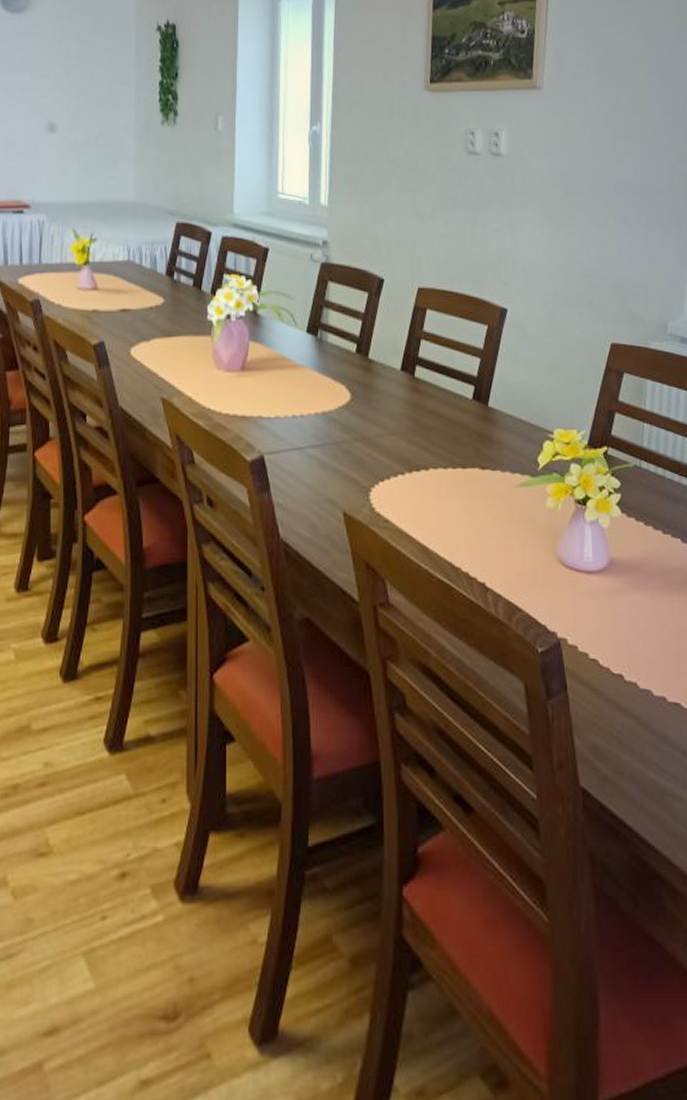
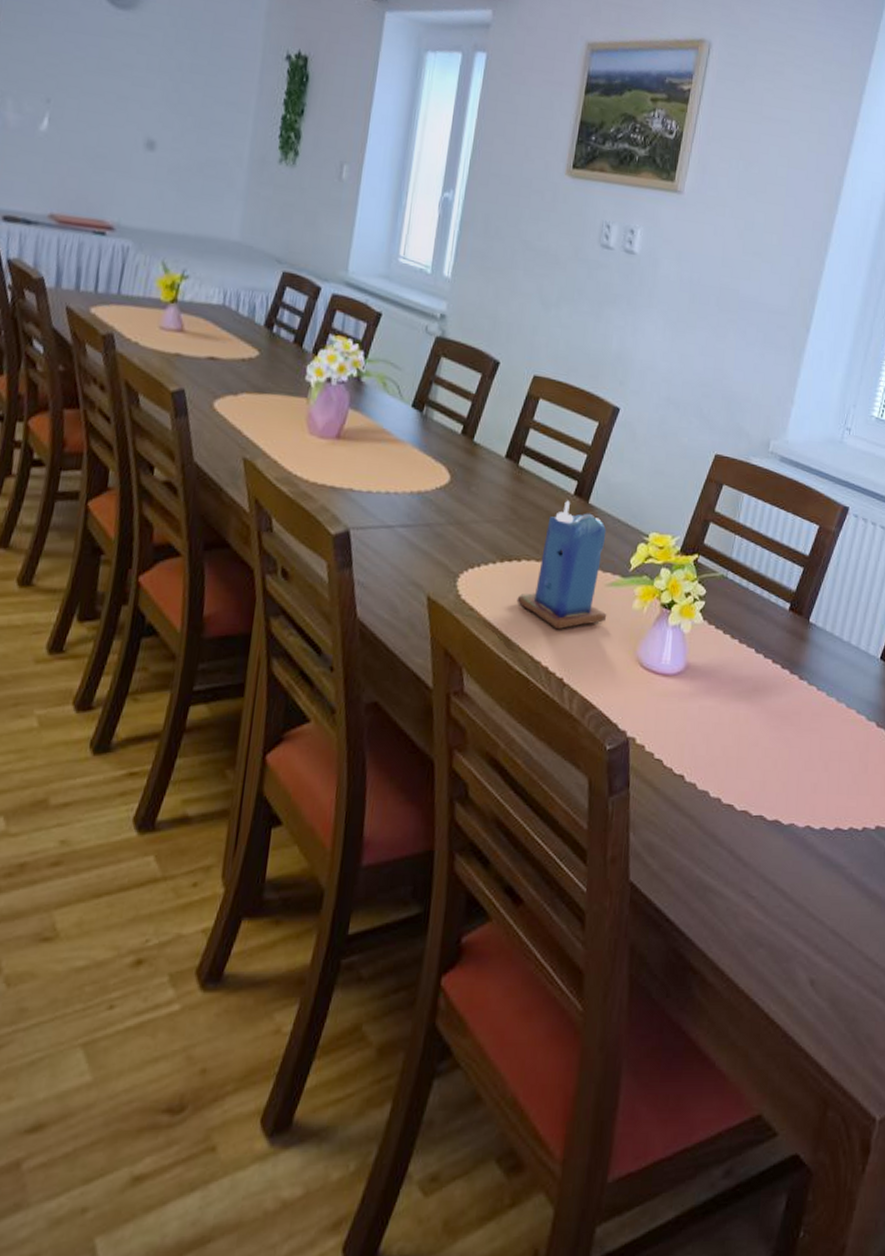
candle: none [429,405,521,535] -> present [516,500,607,630]

